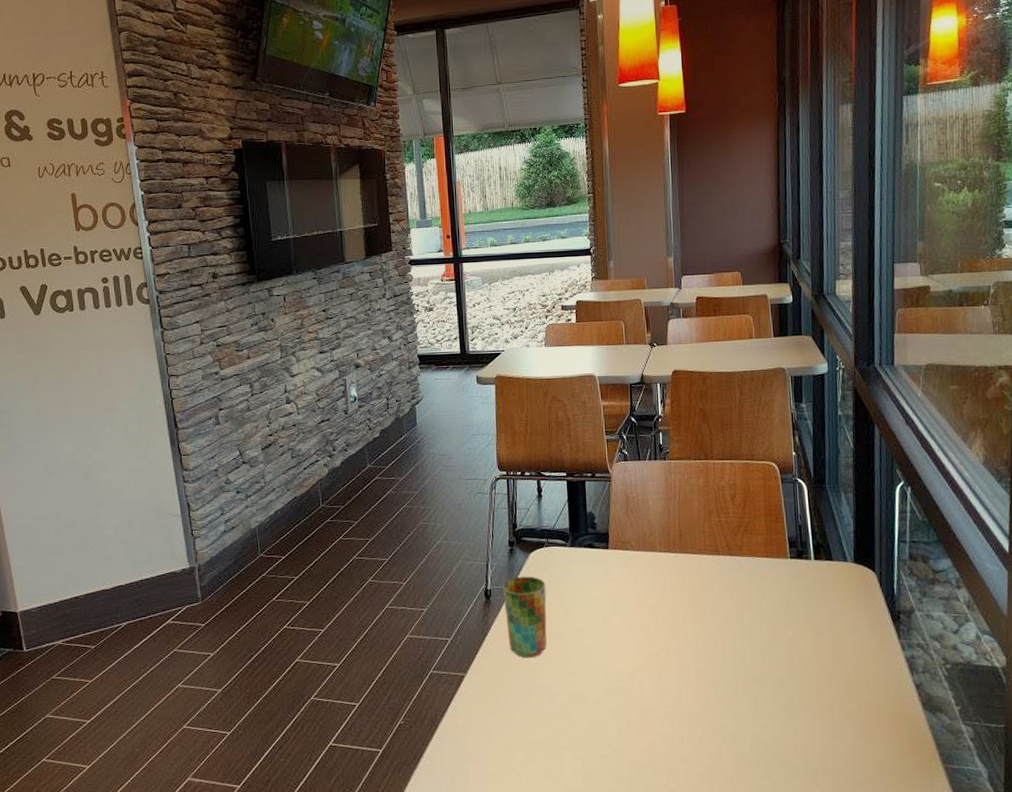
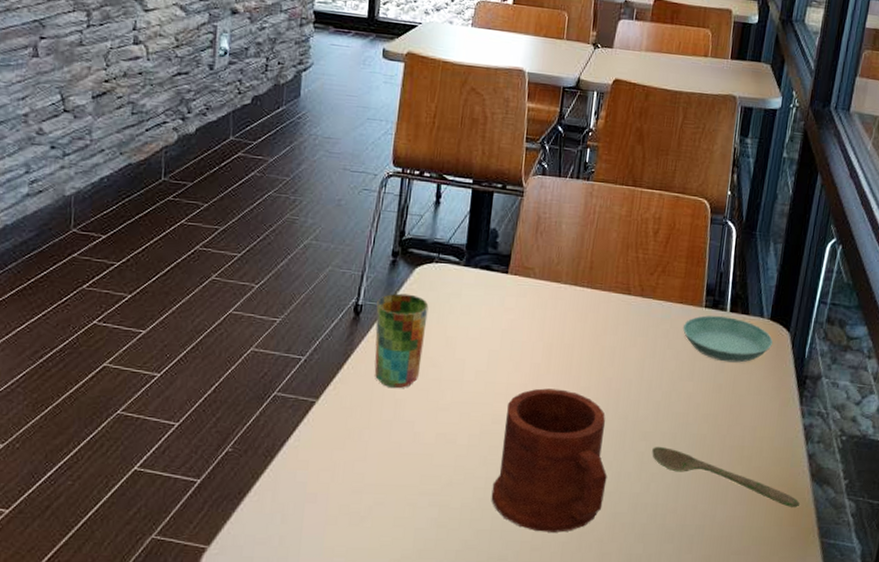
mug: none [625,645,727,776] -> present [491,388,607,532]
spoon: none [764,689,916,736] -> present [652,447,800,507]
saucer: none [772,564,860,606] -> present [682,315,773,363]

